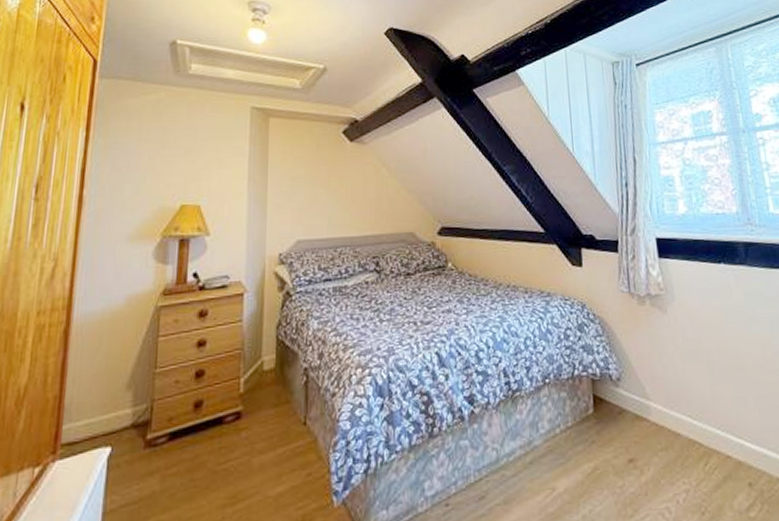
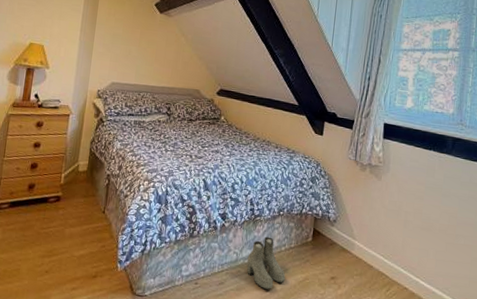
boots: none [512,417,569,496] -> present [246,236,286,290]

